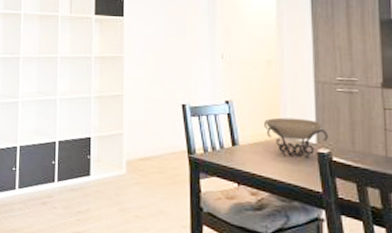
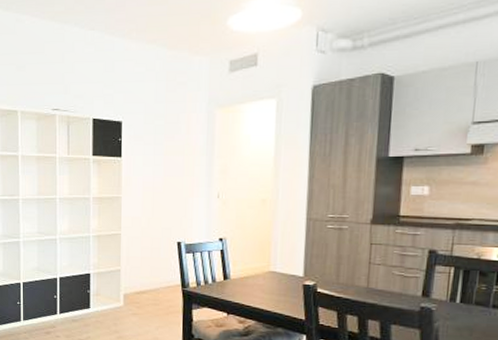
decorative bowl: present [264,117,328,159] -> none [255,253,315,290]

